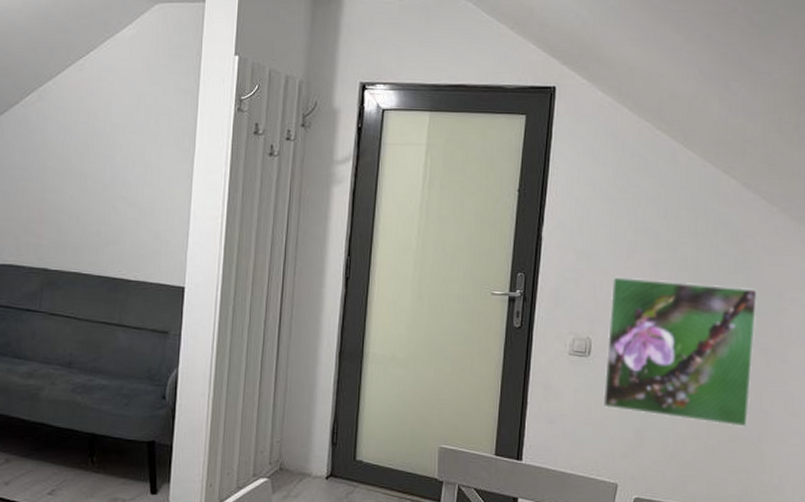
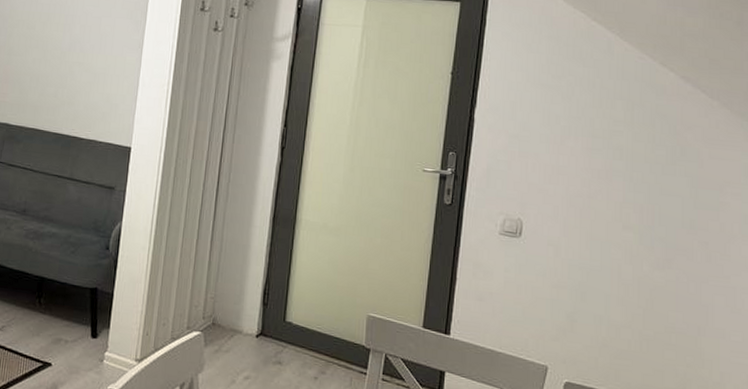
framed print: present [602,276,758,428] -> none [533,160,698,321]

